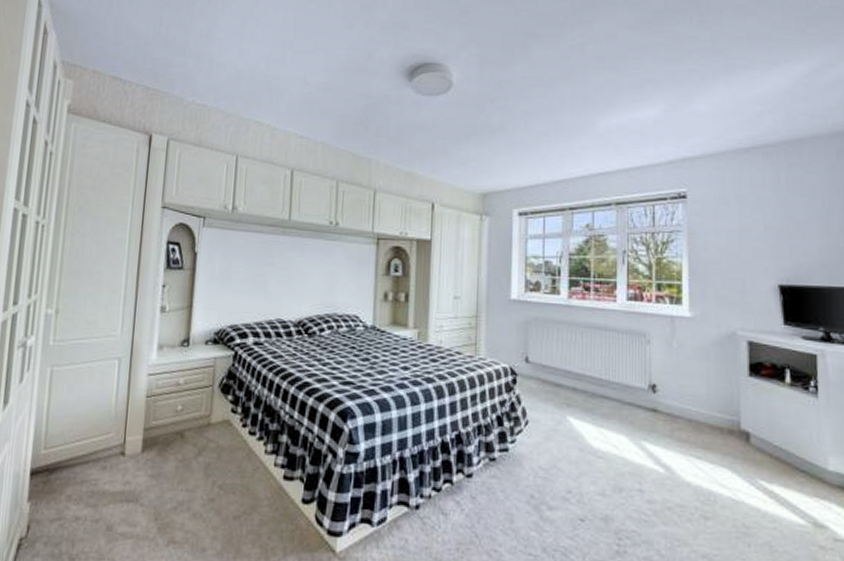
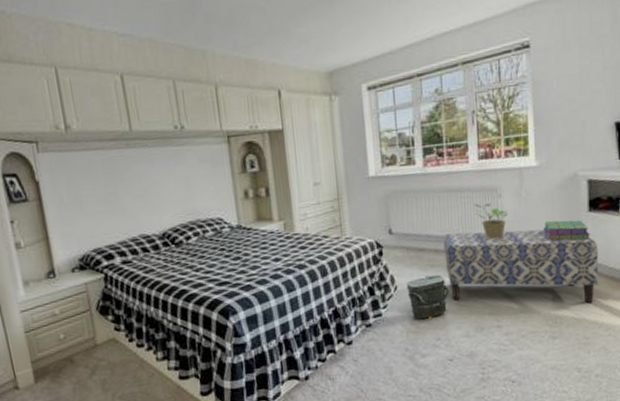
bag: none [539,415,586,465] -> present [406,274,450,320]
bench: none [584,373,762,485] -> present [444,229,599,304]
potted plant: none [619,346,657,388] -> present [474,203,508,239]
stack of books: none [696,378,751,409] -> present [543,220,590,241]

